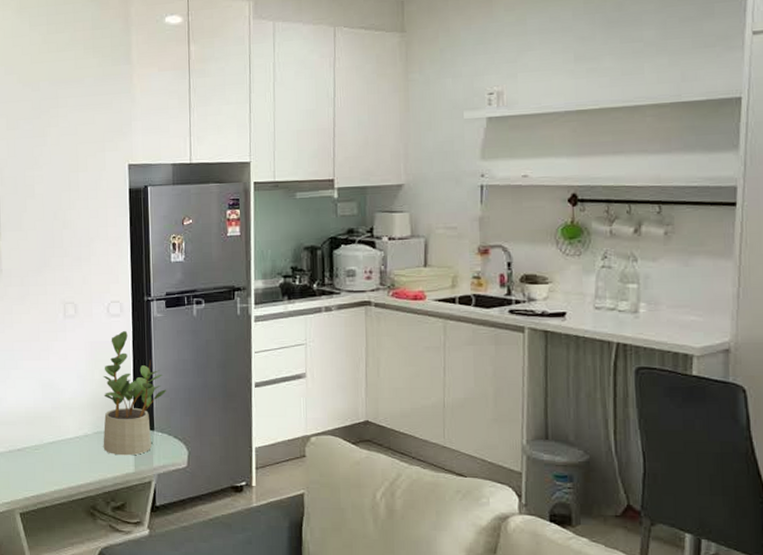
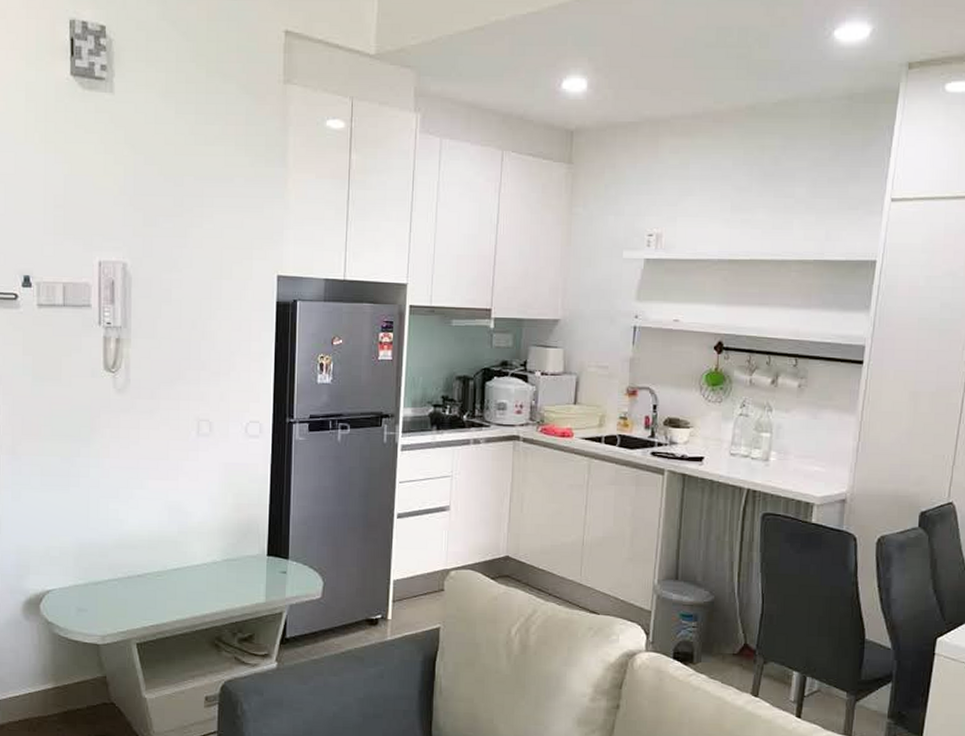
potted plant: present [103,331,167,456] -> none [232,453,305,585]

